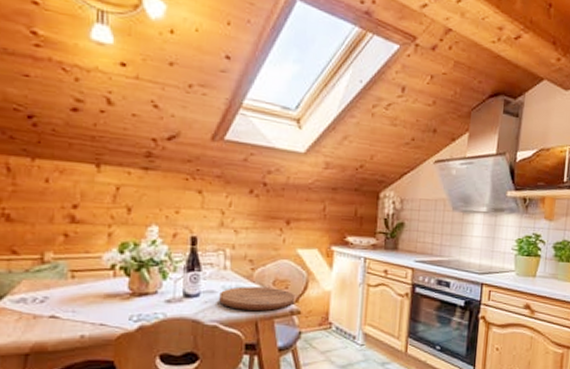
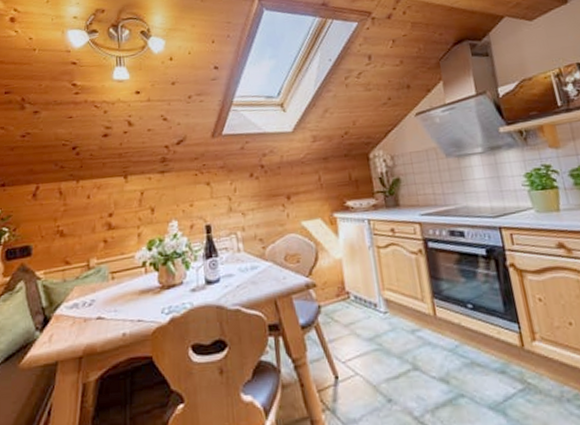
cutting board: present [219,286,296,312] -> none [237,263,309,290]

